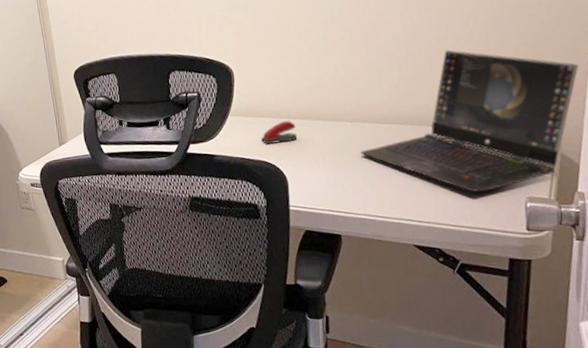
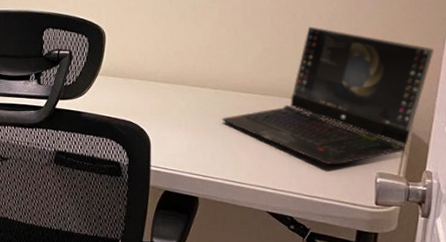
stapler: present [261,121,298,144] -> none [127,84,163,105]

